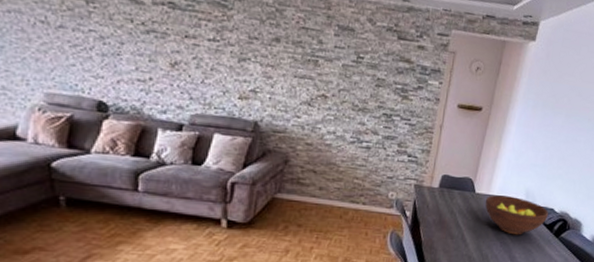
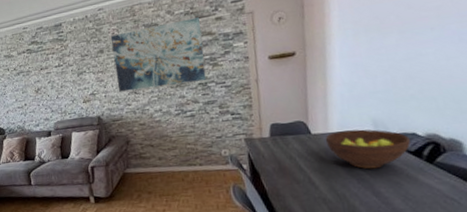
wall art: none [289,24,401,112] -> present [110,17,207,92]

